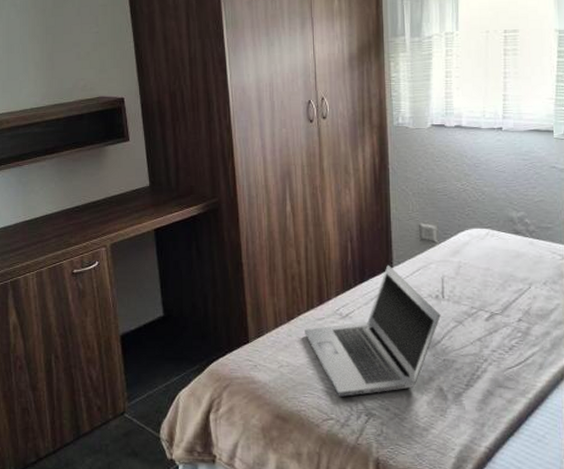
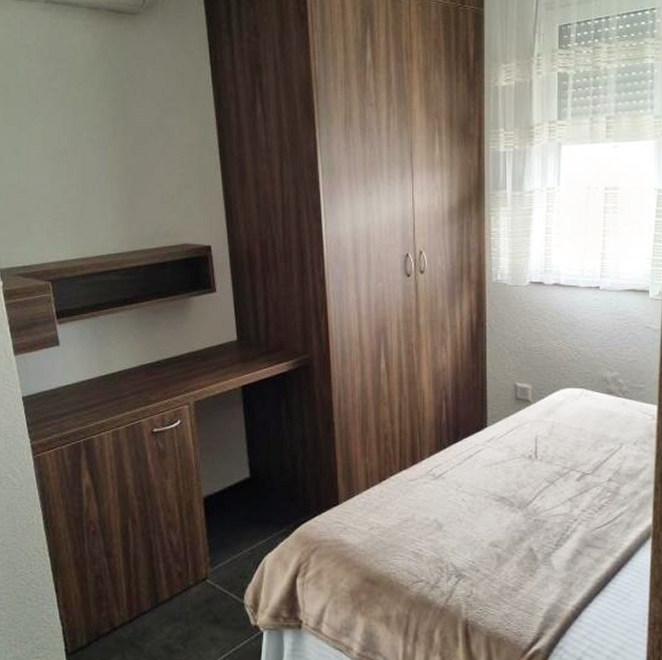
laptop: present [305,264,441,397] -> none [396,424,533,558]

